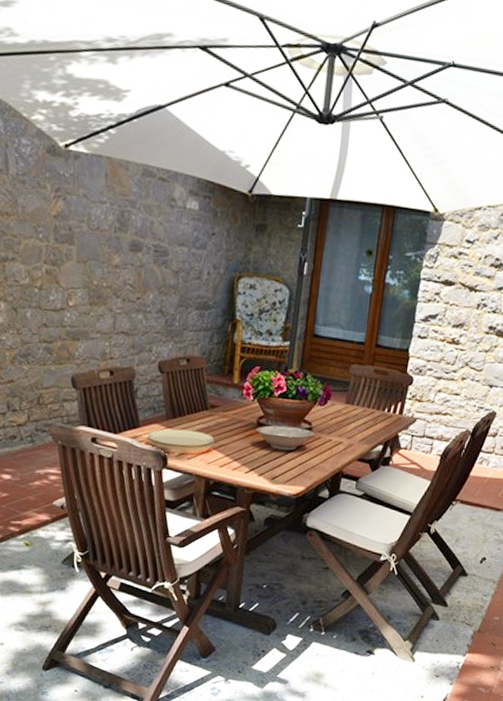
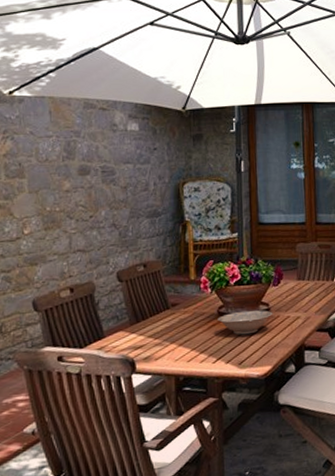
plate: present [147,428,215,454] -> none [112,331,180,357]

